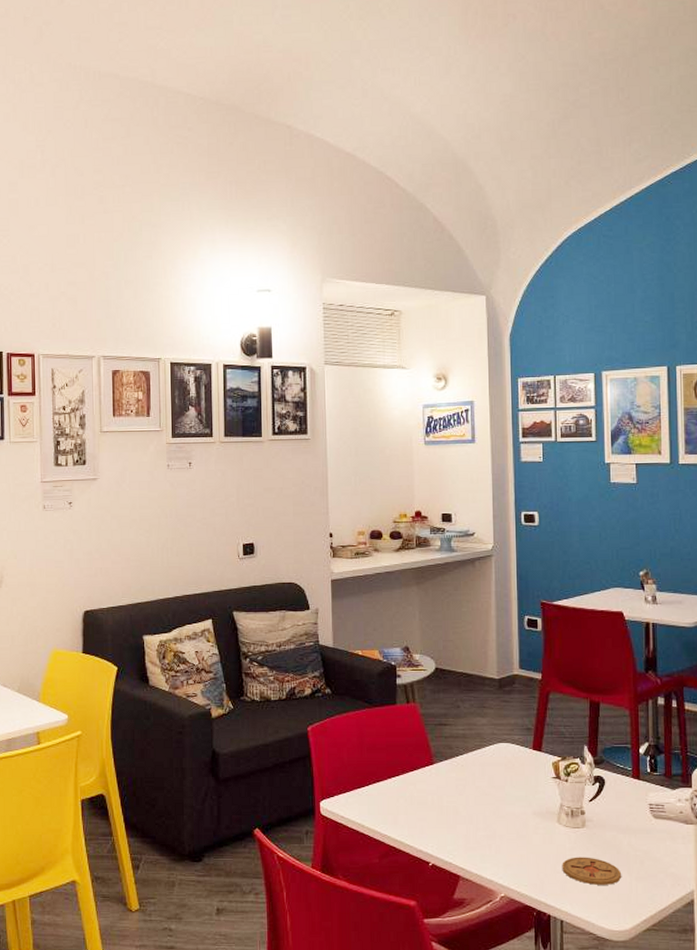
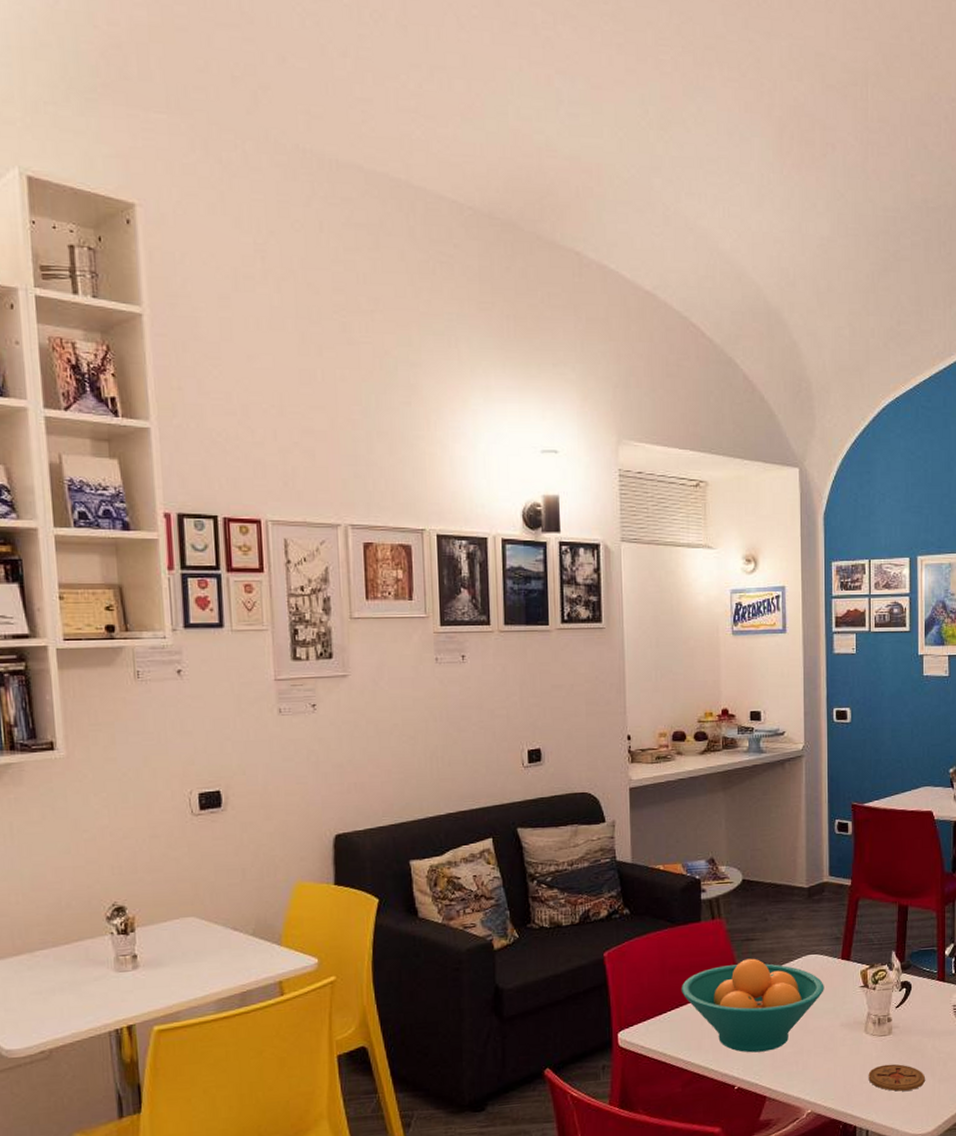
fruit bowl: none [378,742,516,832] -> present [681,958,824,1053]

